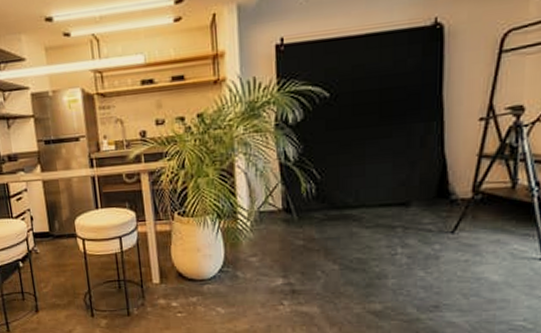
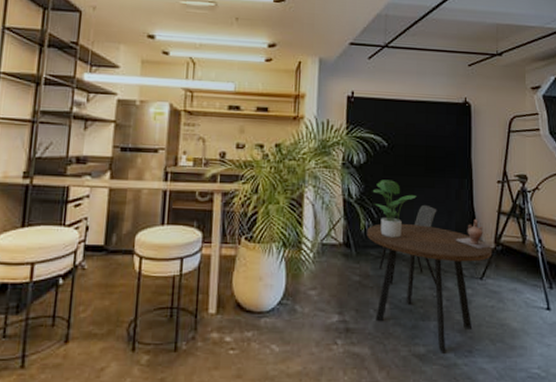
dining table: none [309,181,469,309] -> present [367,223,492,353]
potted plant: none [313,135,369,199] -> present [372,179,417,239]
dining chair: none [326,158,396,247] -> present [379,204,437,286]
ceramic jug: none [419,168,469,200] -> present [455,220,492,249]

